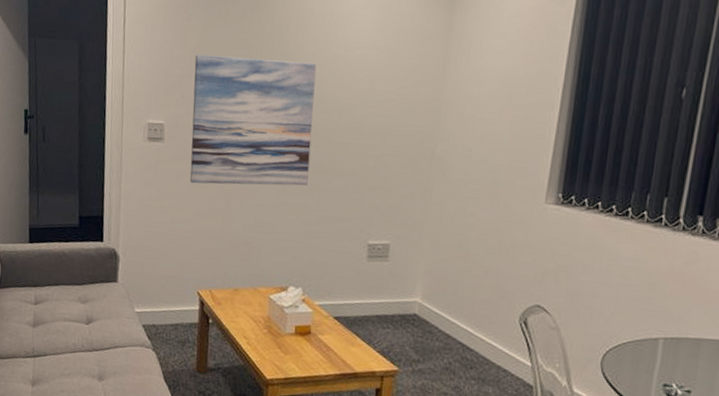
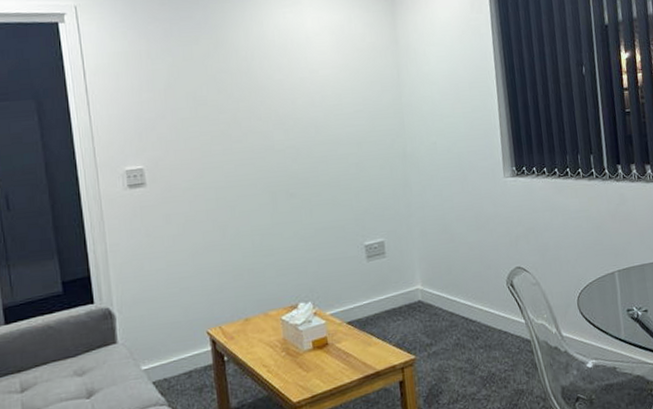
wall art: present [190,55,317,186] -> none [166,88,298,223]

